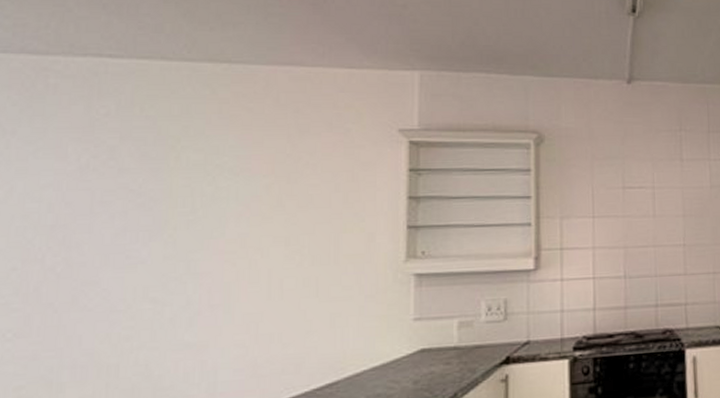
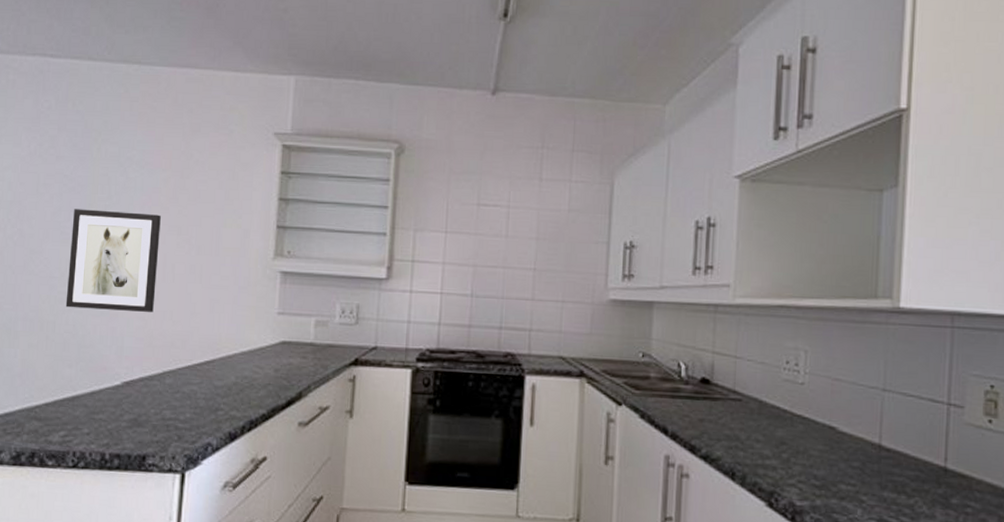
wall art: none [134,225,263,345] -> present [65,209,161,312]

